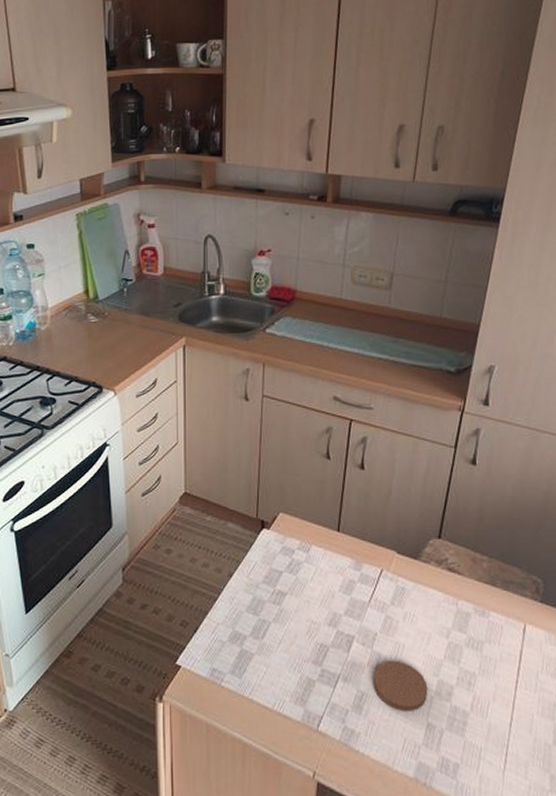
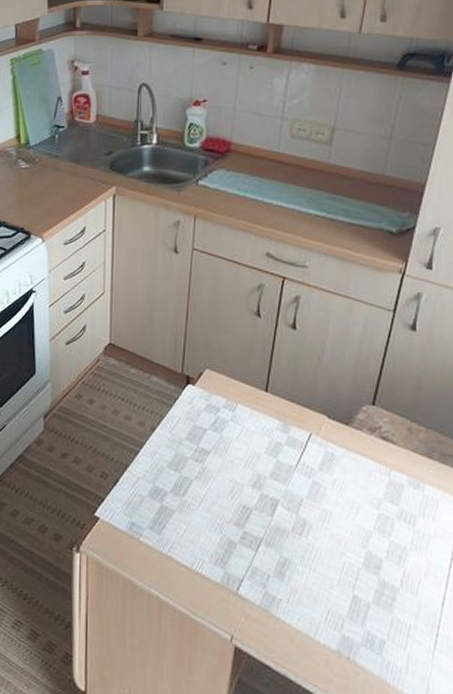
coaster: present [373,660,428,712] -> none [297,528,355,583]

